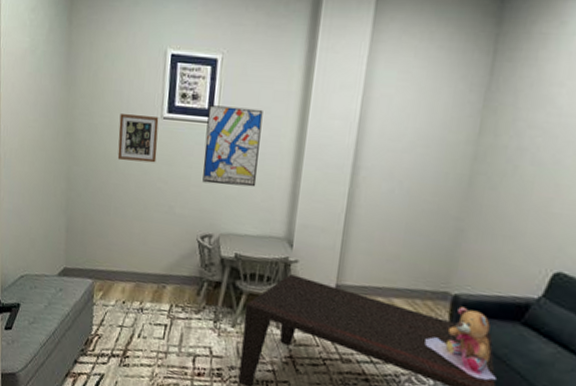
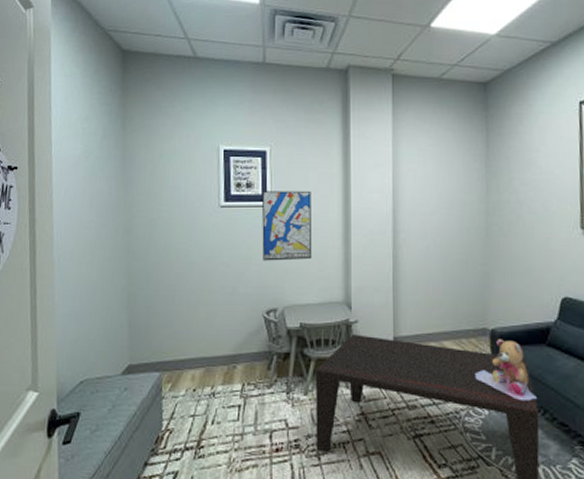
picture frame: present [117,114,159,163] -> none [178,206,217,250]

